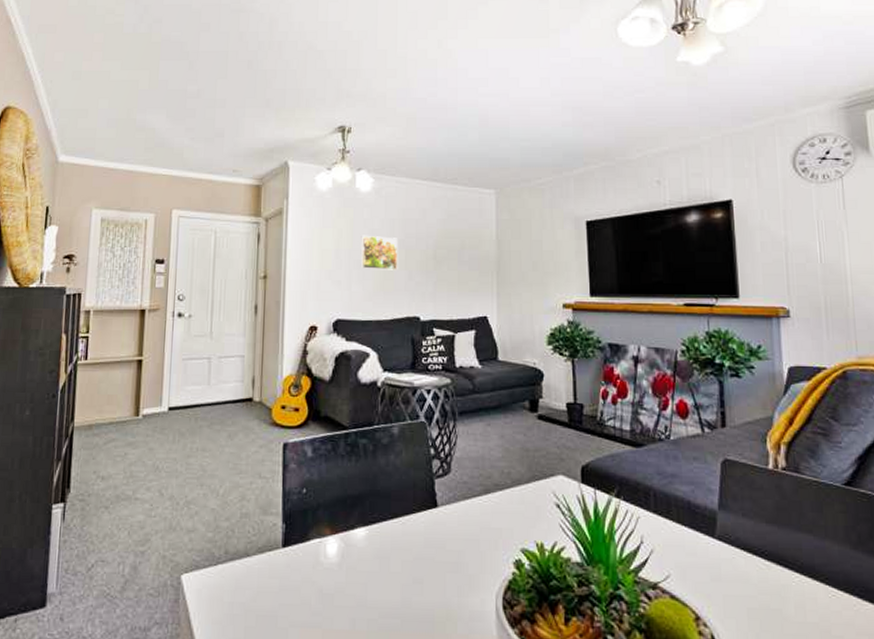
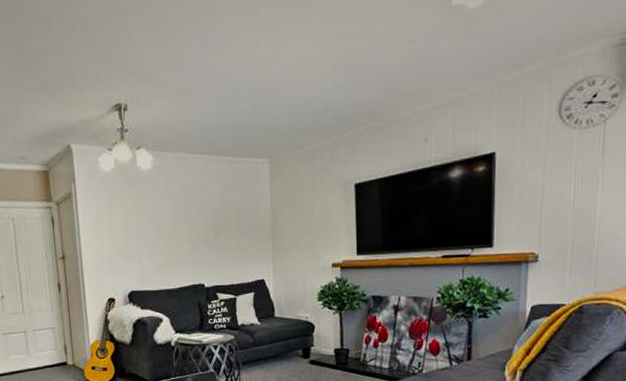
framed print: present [360,235,398,270] -> none [146,212,182,244]

